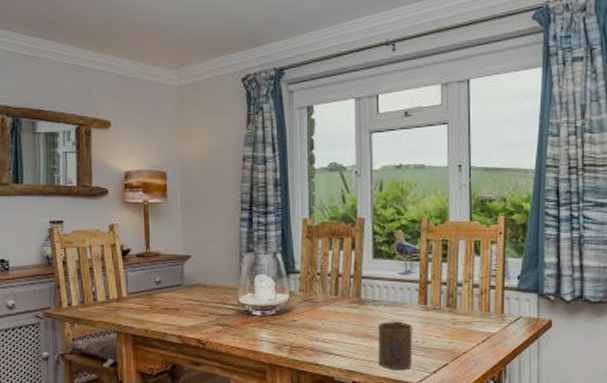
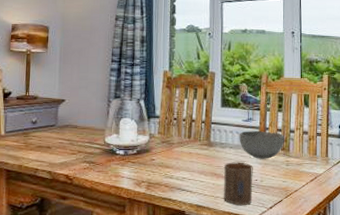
bowl: none [395,285,450,318] -> present [239,131,284,159]

